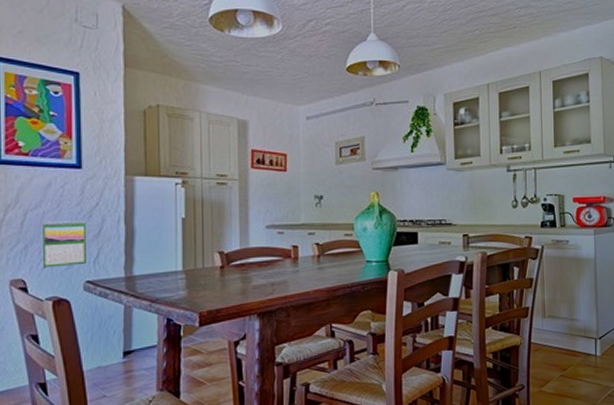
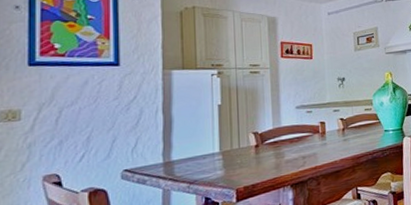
calendar: present [43,221,86,268] -> none [79,113,124,161]

